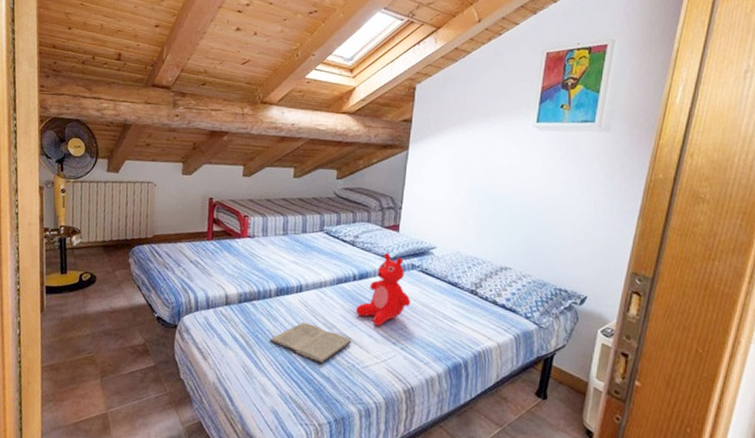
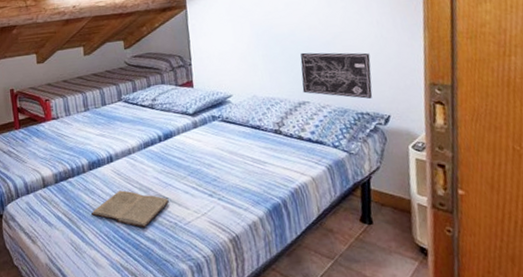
teddy bear: present [356,252,411,326] -> none [167,109,219,181]
wall art: none [507,217,581,277] -> present [300,52,373,100]

